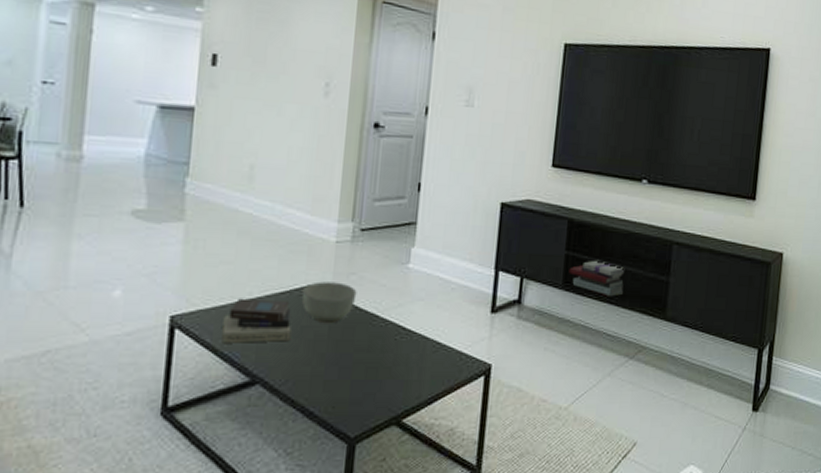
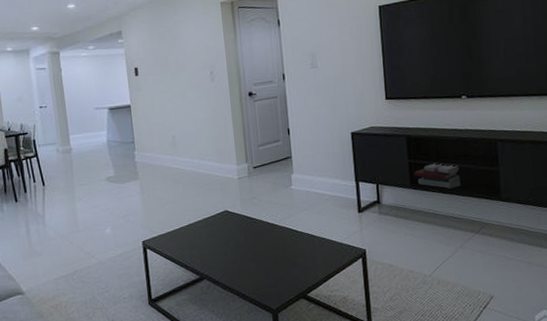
books: present [221,298,291,343] -> none [175,222,221,255]
bowl: present [301,281,357,324] -> none [222,205,259,235]

